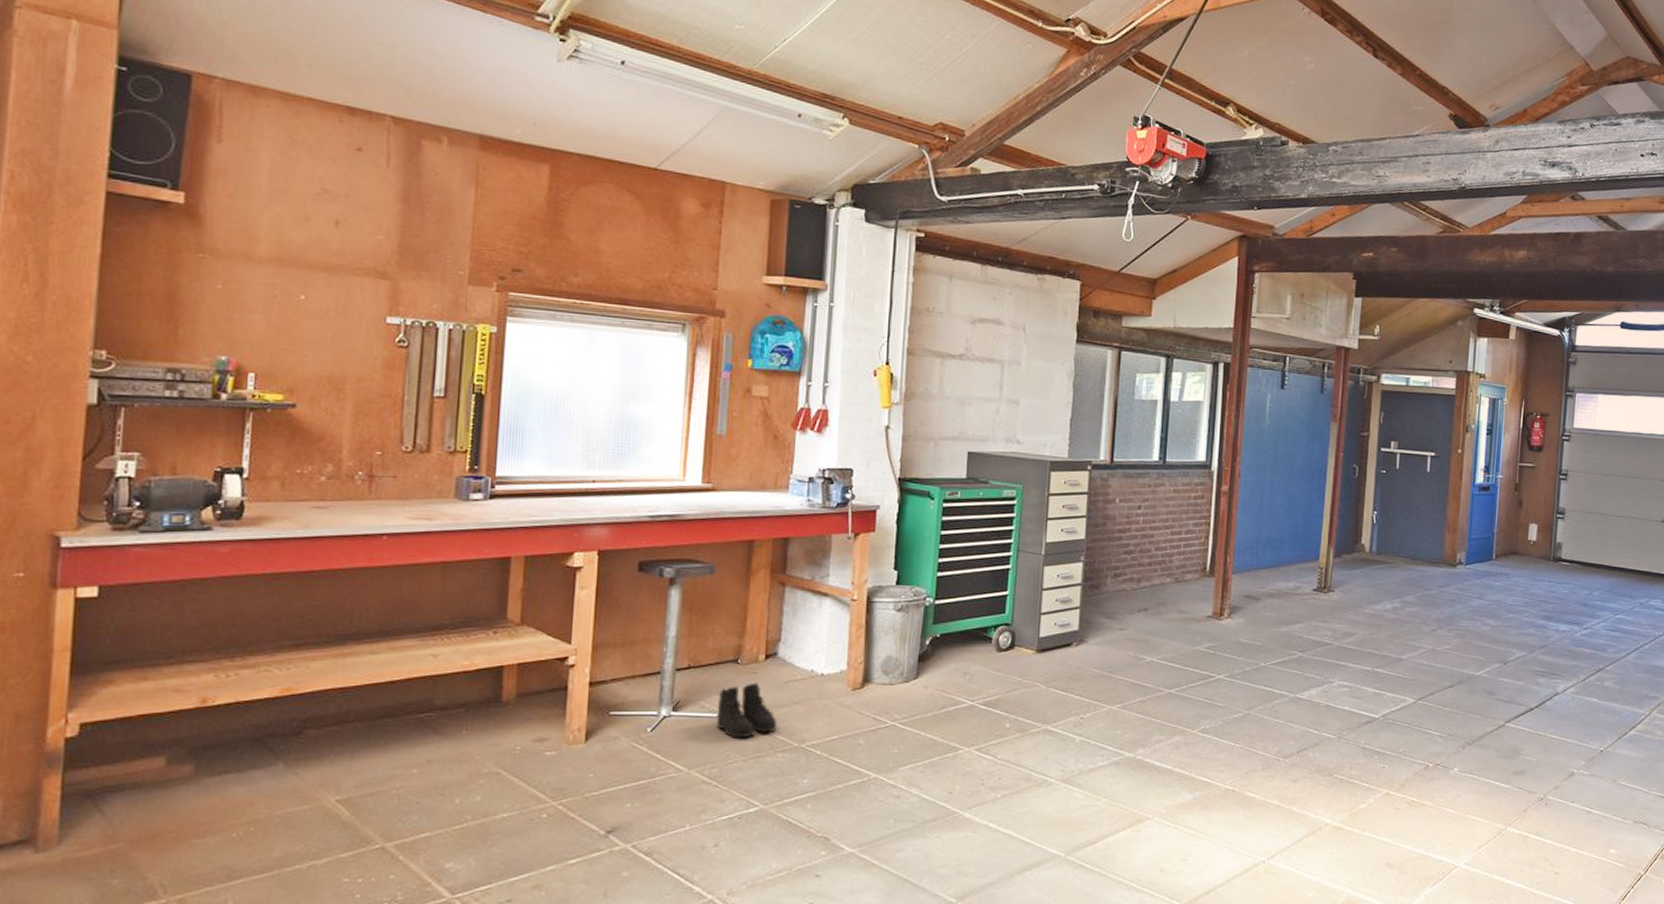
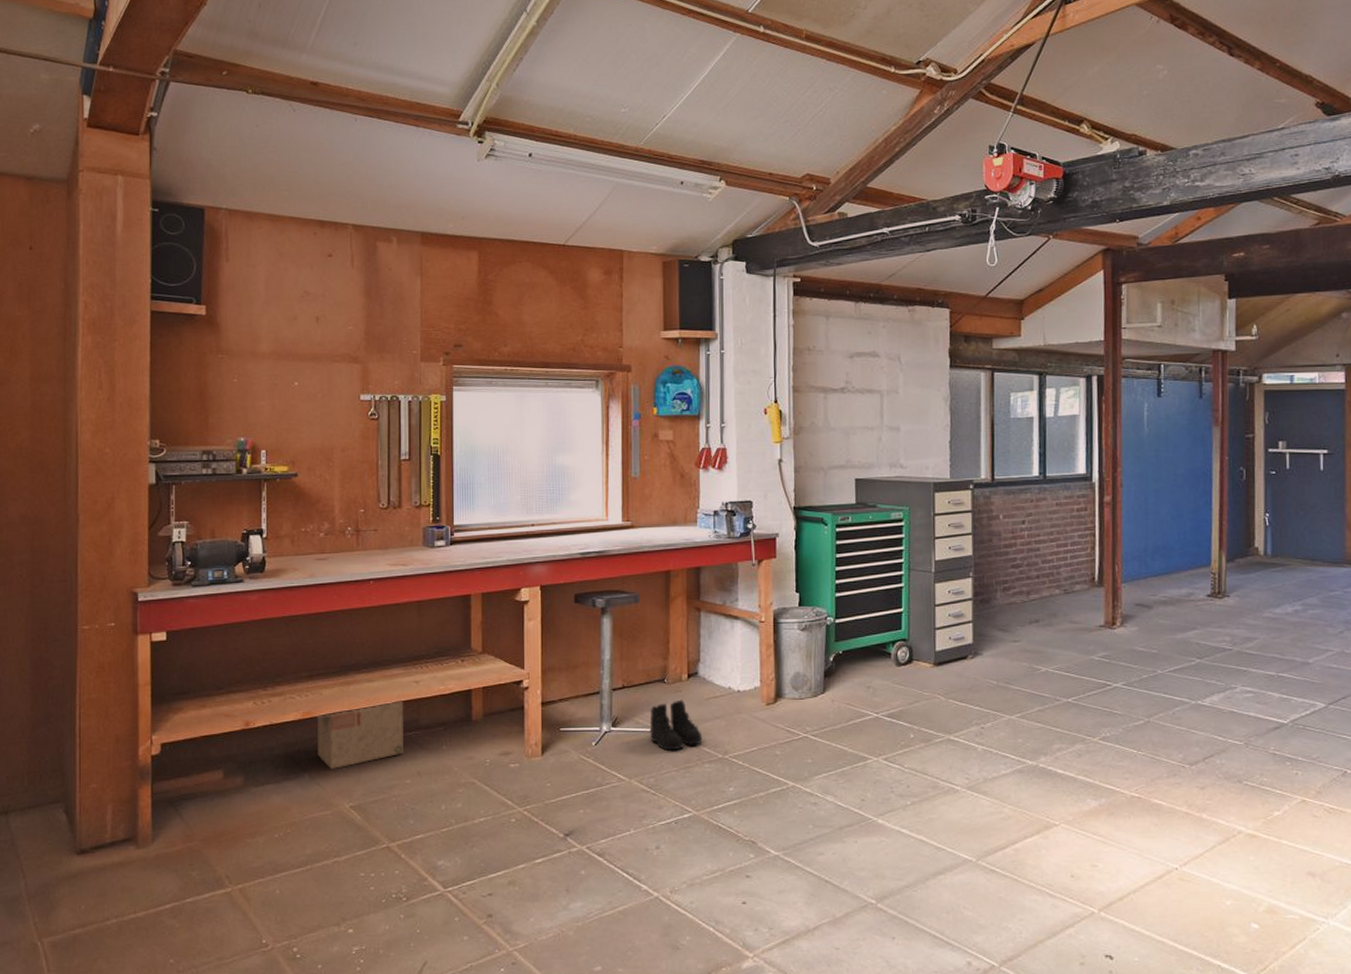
cardboard box: none [297,675,416,757] -> present [316,699,404,770]

